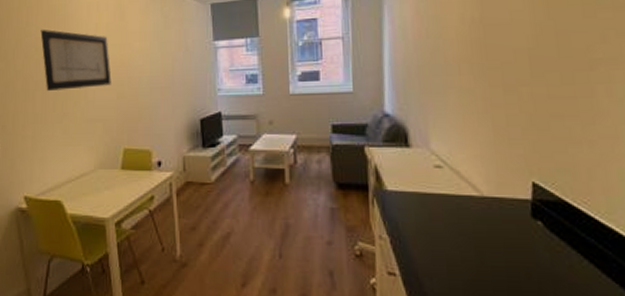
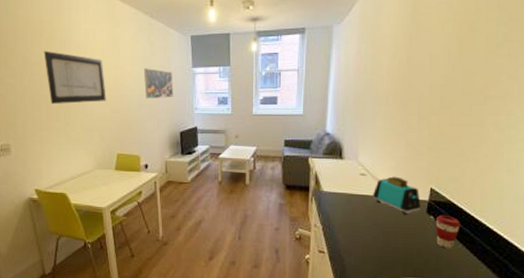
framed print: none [155,44,192,81] -> present [143,68,174,99]
toaster: none [453,168,522,220] -> present [372,176,421,215]
coffee cup: none [546,219,582,268] -> present [436,214,461,249]

